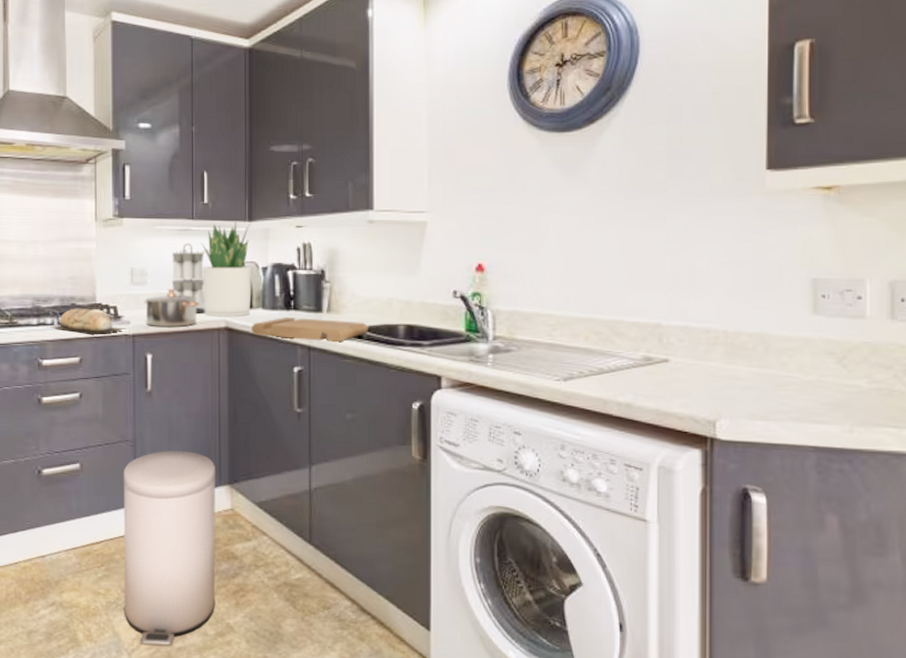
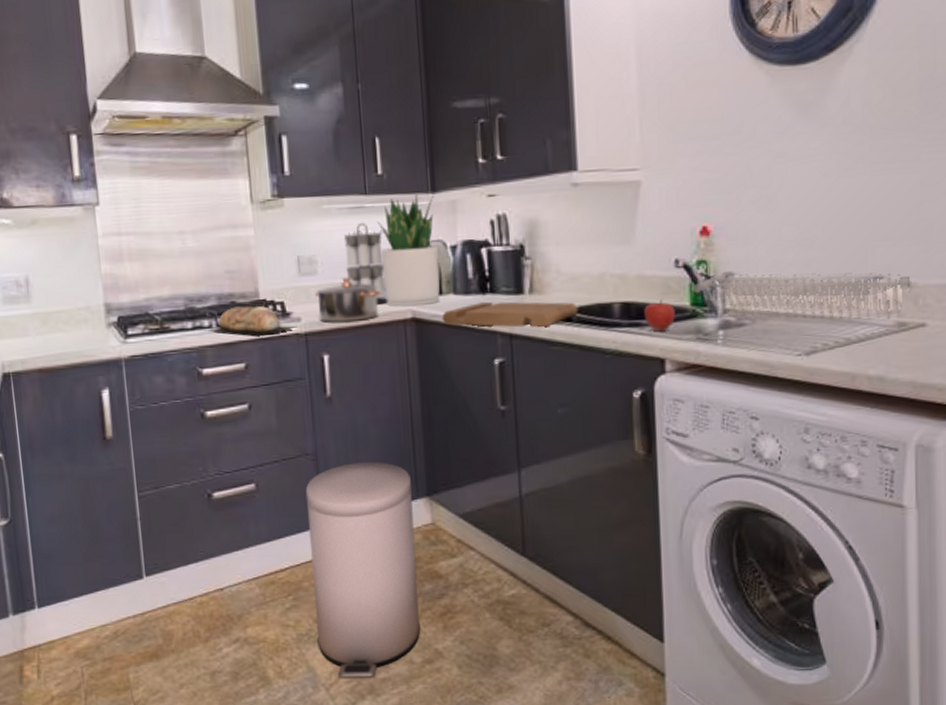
fruit: none [425,324,452,352] -> present [644,299,675,332]
dish rack: none [469,303,657,355] -> present [695,270,911,320]

